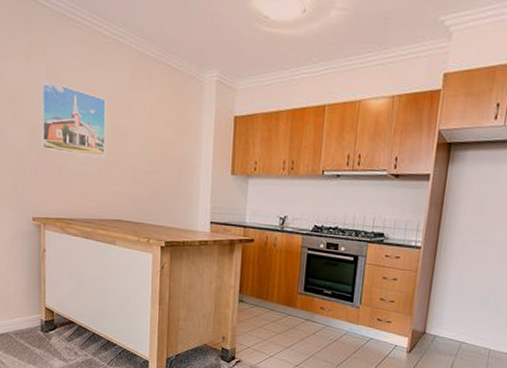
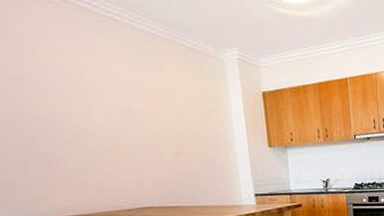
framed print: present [40,78,107,159] -> none [12,60,121,145]

